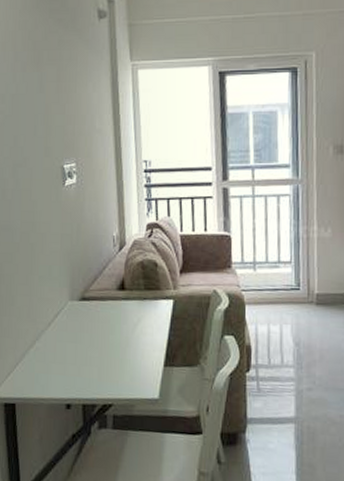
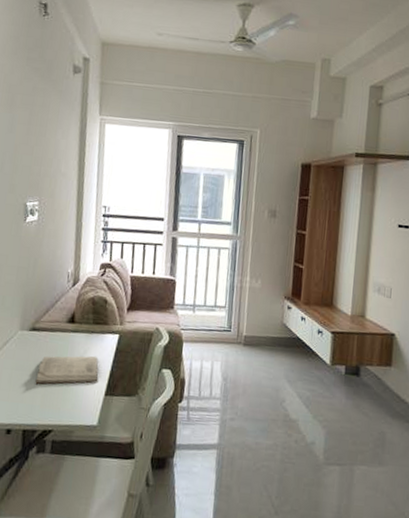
diary: none [90,324,156,357] -> present [35,356,99,385]

